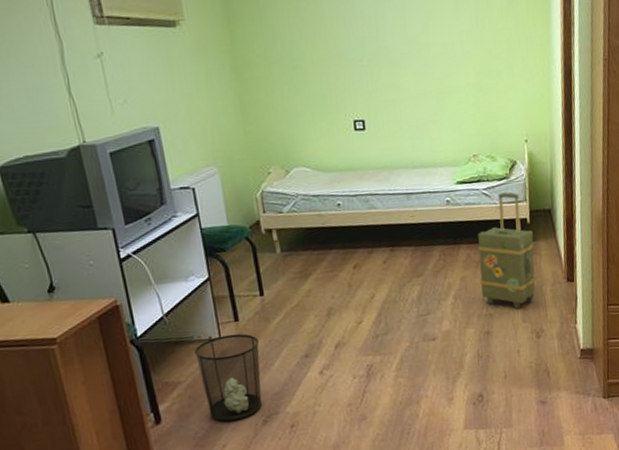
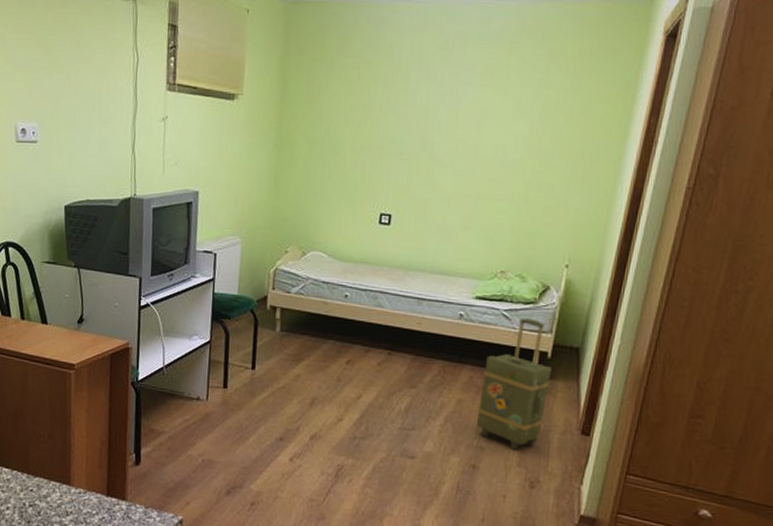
waste bin: present [194,333,262,422] -> none [181,398,241,484]

